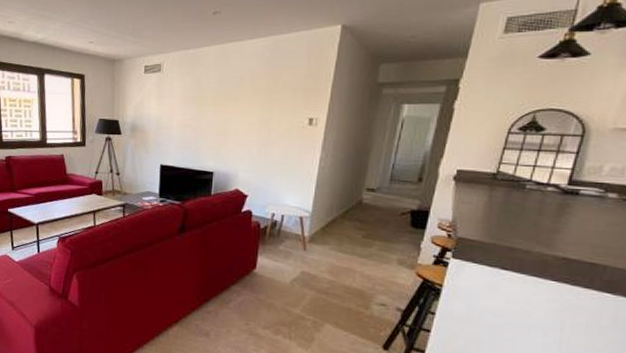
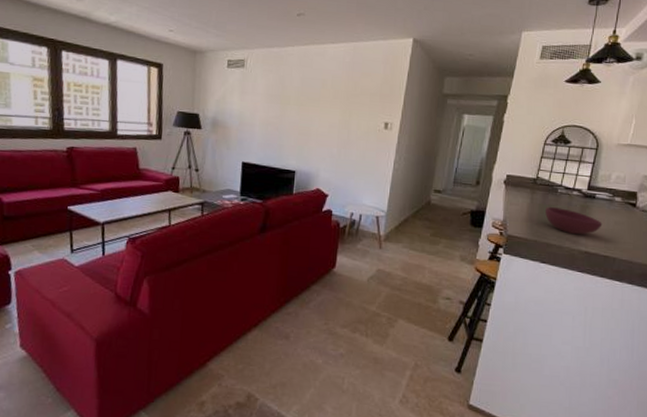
bowl: none [508,205,589,237] -> present [545,207,603,234]

